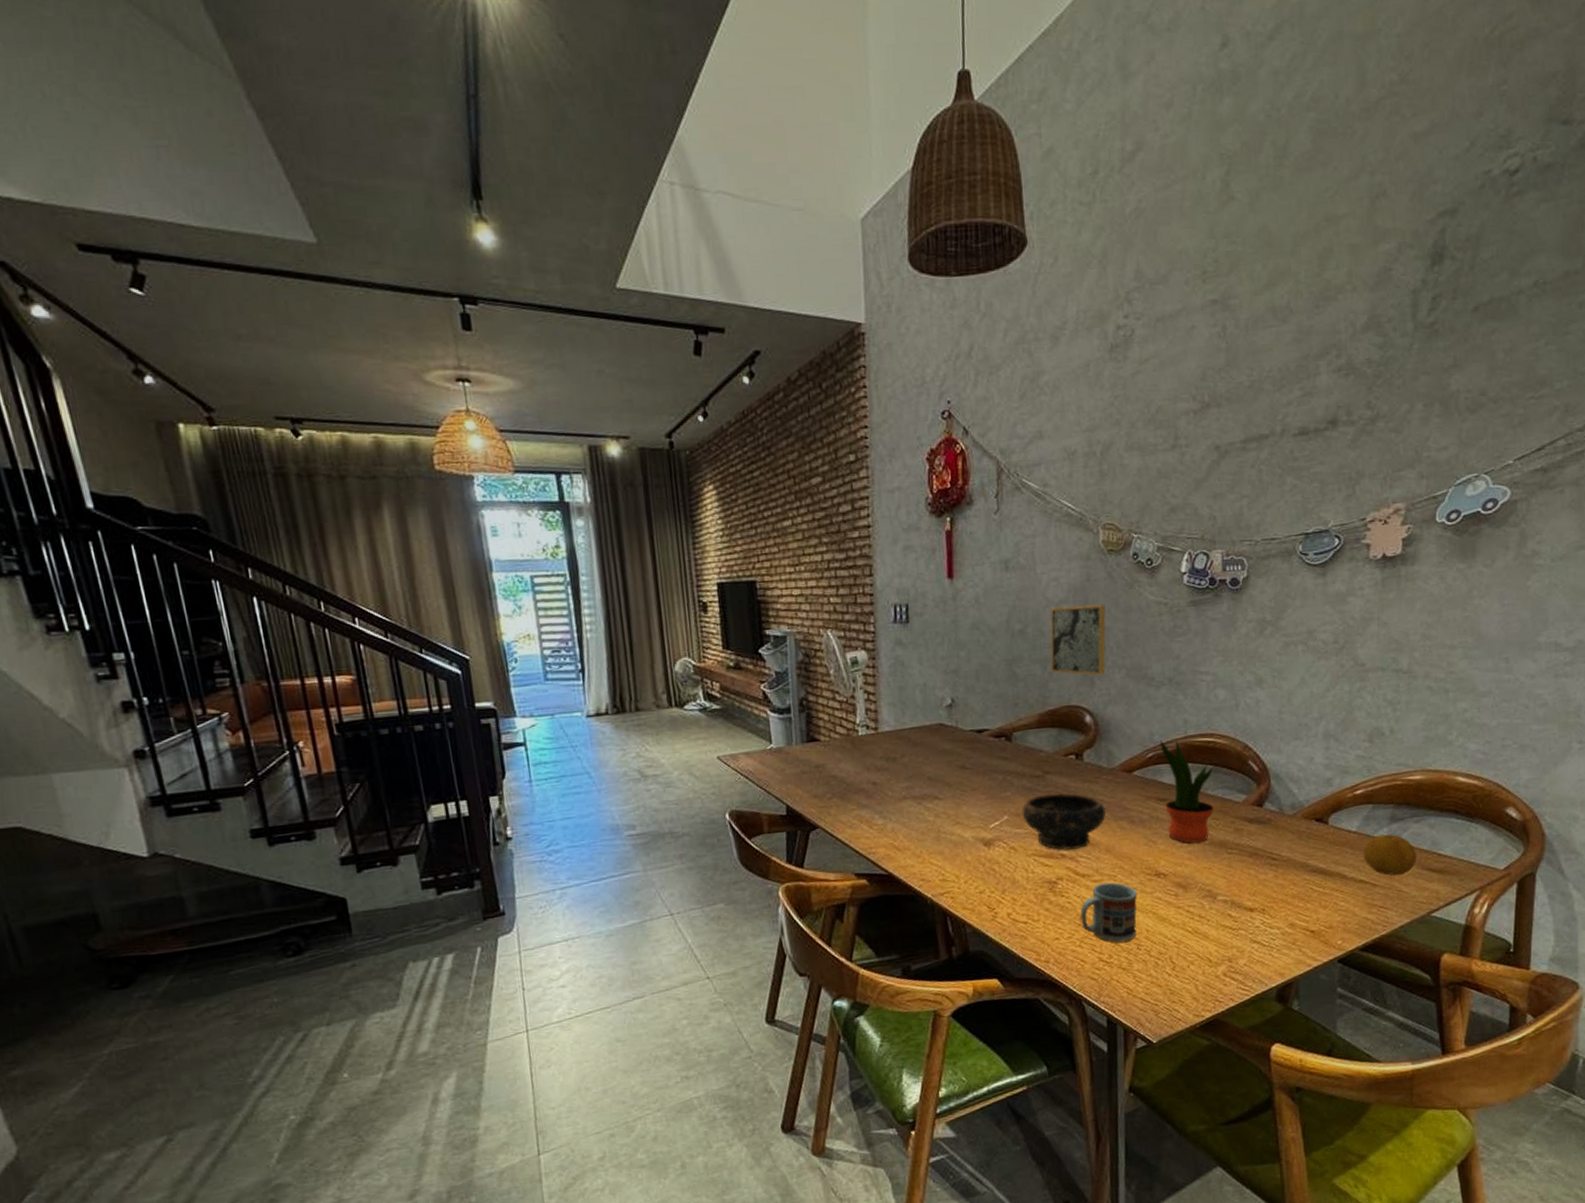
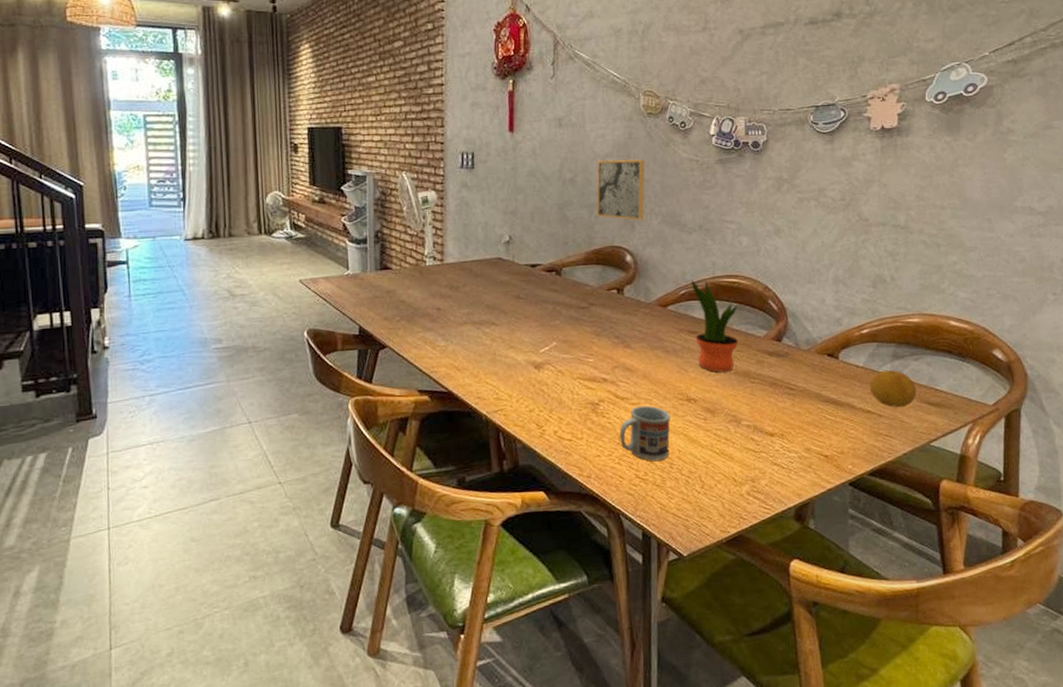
bowl: present [1021,792,1106,850] -> none [569,323,643,375]

